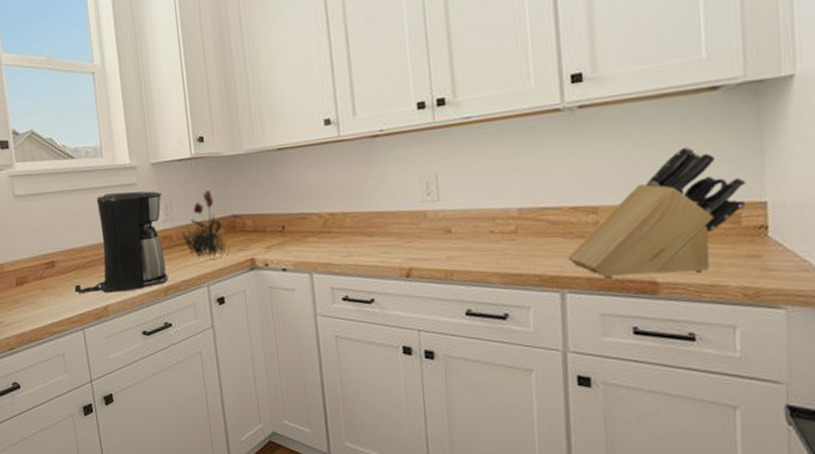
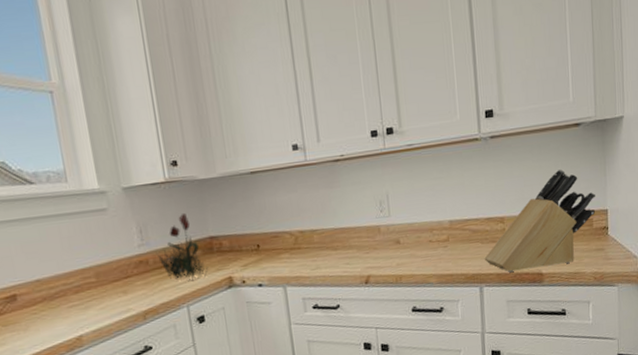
coffee maker: present [74,191,169,294] -> none [41,216,148,327]

